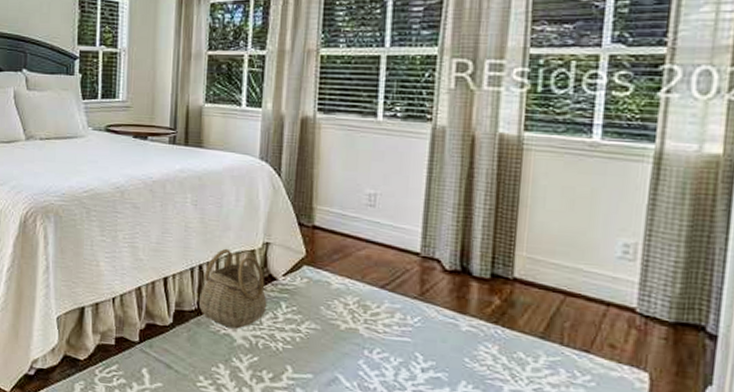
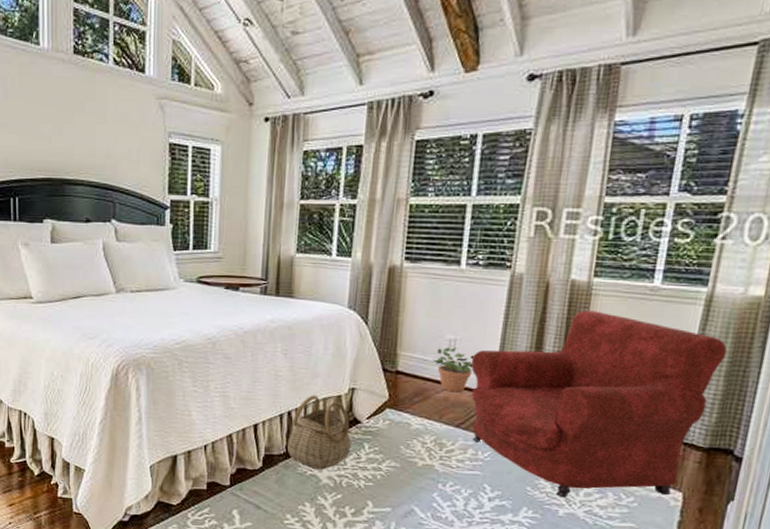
potted plant: none [351,202,397,251] -> present [432,347,474,393]
armchair: none [393,166,685,376] -> present [471,310,727,498]

